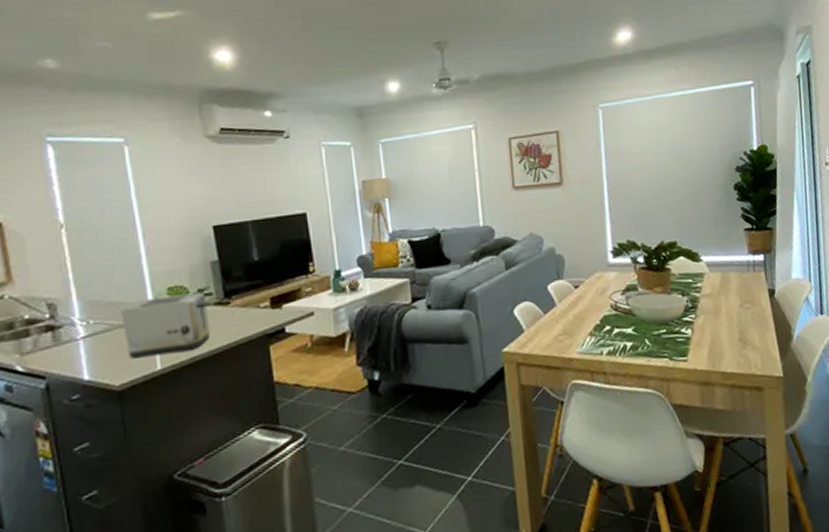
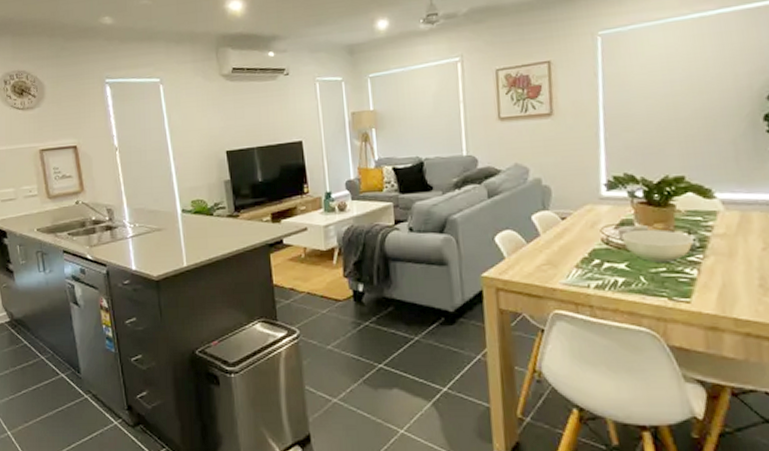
toaster: present [121,292,211,359] -> none [158,205,224,256]

